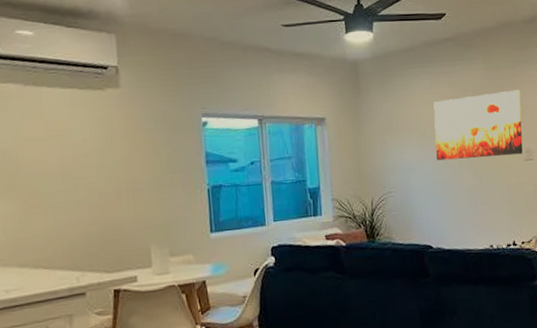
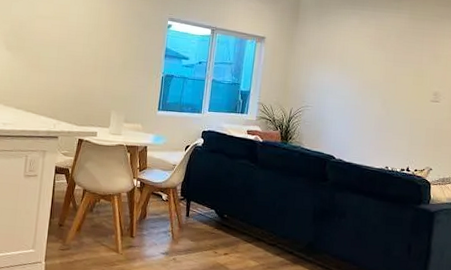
wall art: present [433,89,523,161] -> none [352,39,438,96]

